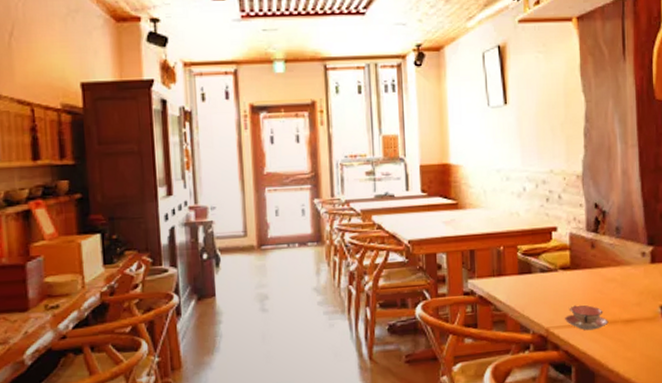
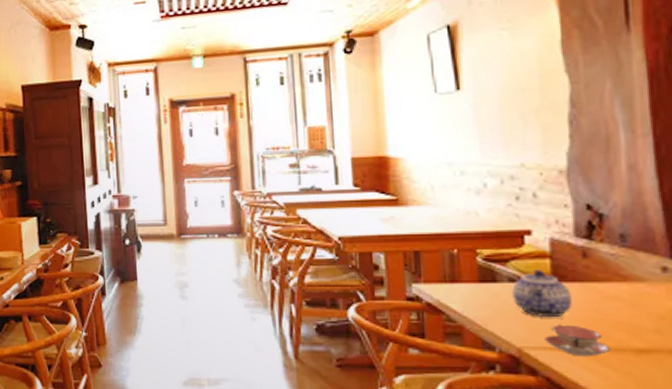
teapot: none [543,260,584,301] -> present [512,270,572,318]

